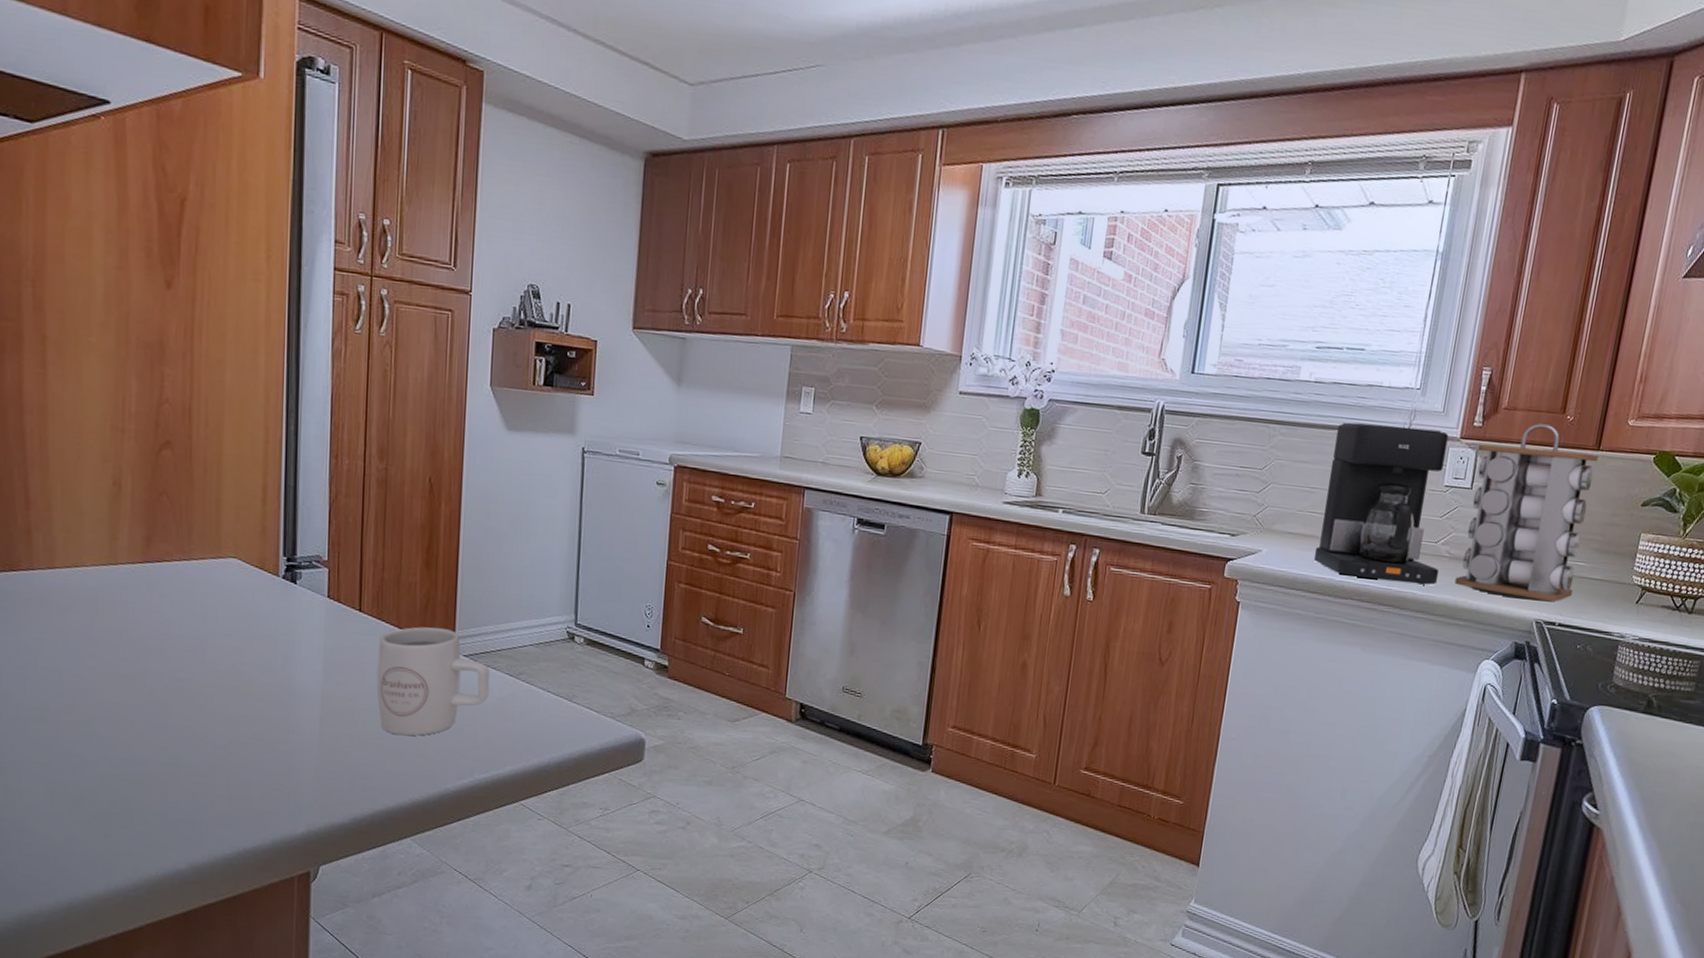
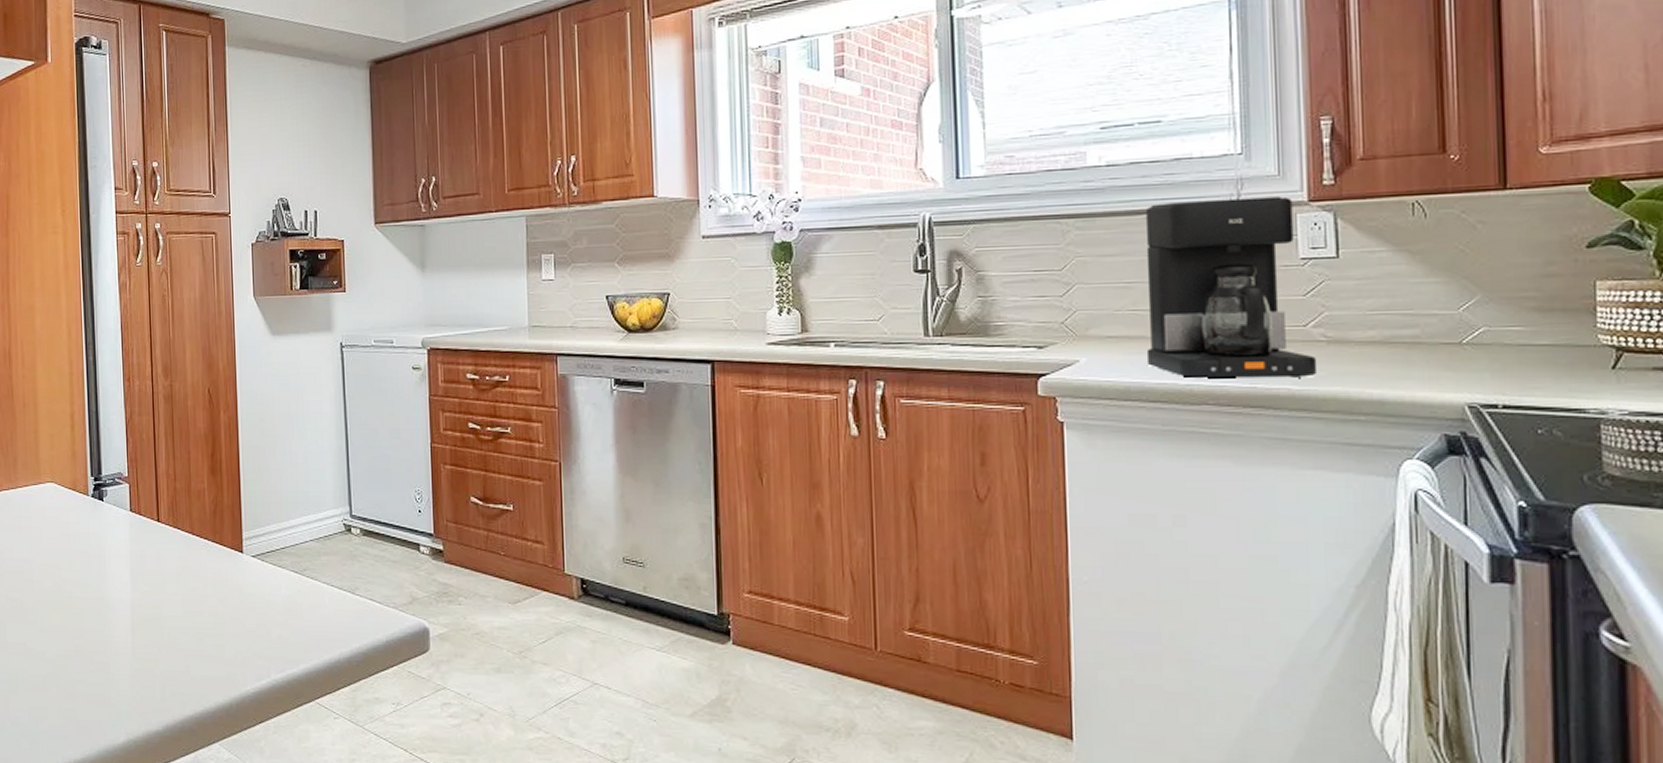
mug: present [376,626,490,736] -> none [176,530,278,640]
spice rack: present [1454,423,1599,602] -> none [1335,168,1513,381]

